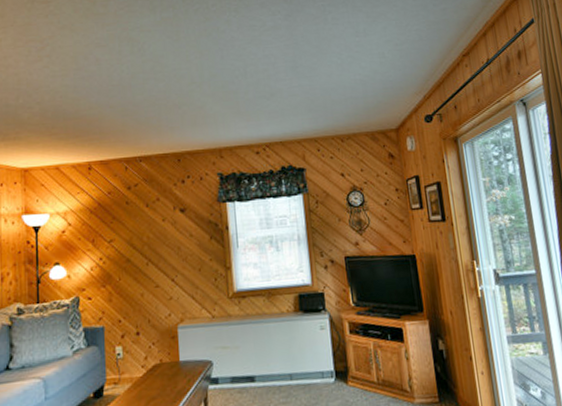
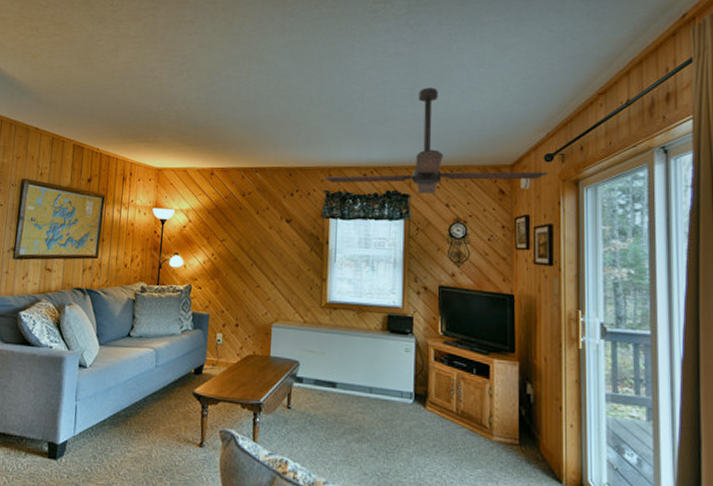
ceiling fan: none [215,59,430,167] -> present [323,87,549,195]

